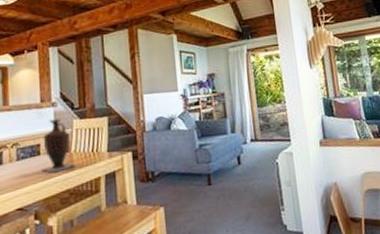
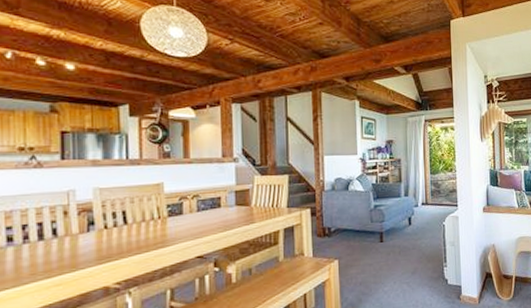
vase: present [41,119,75,173] -> none [222,174,255,225]

